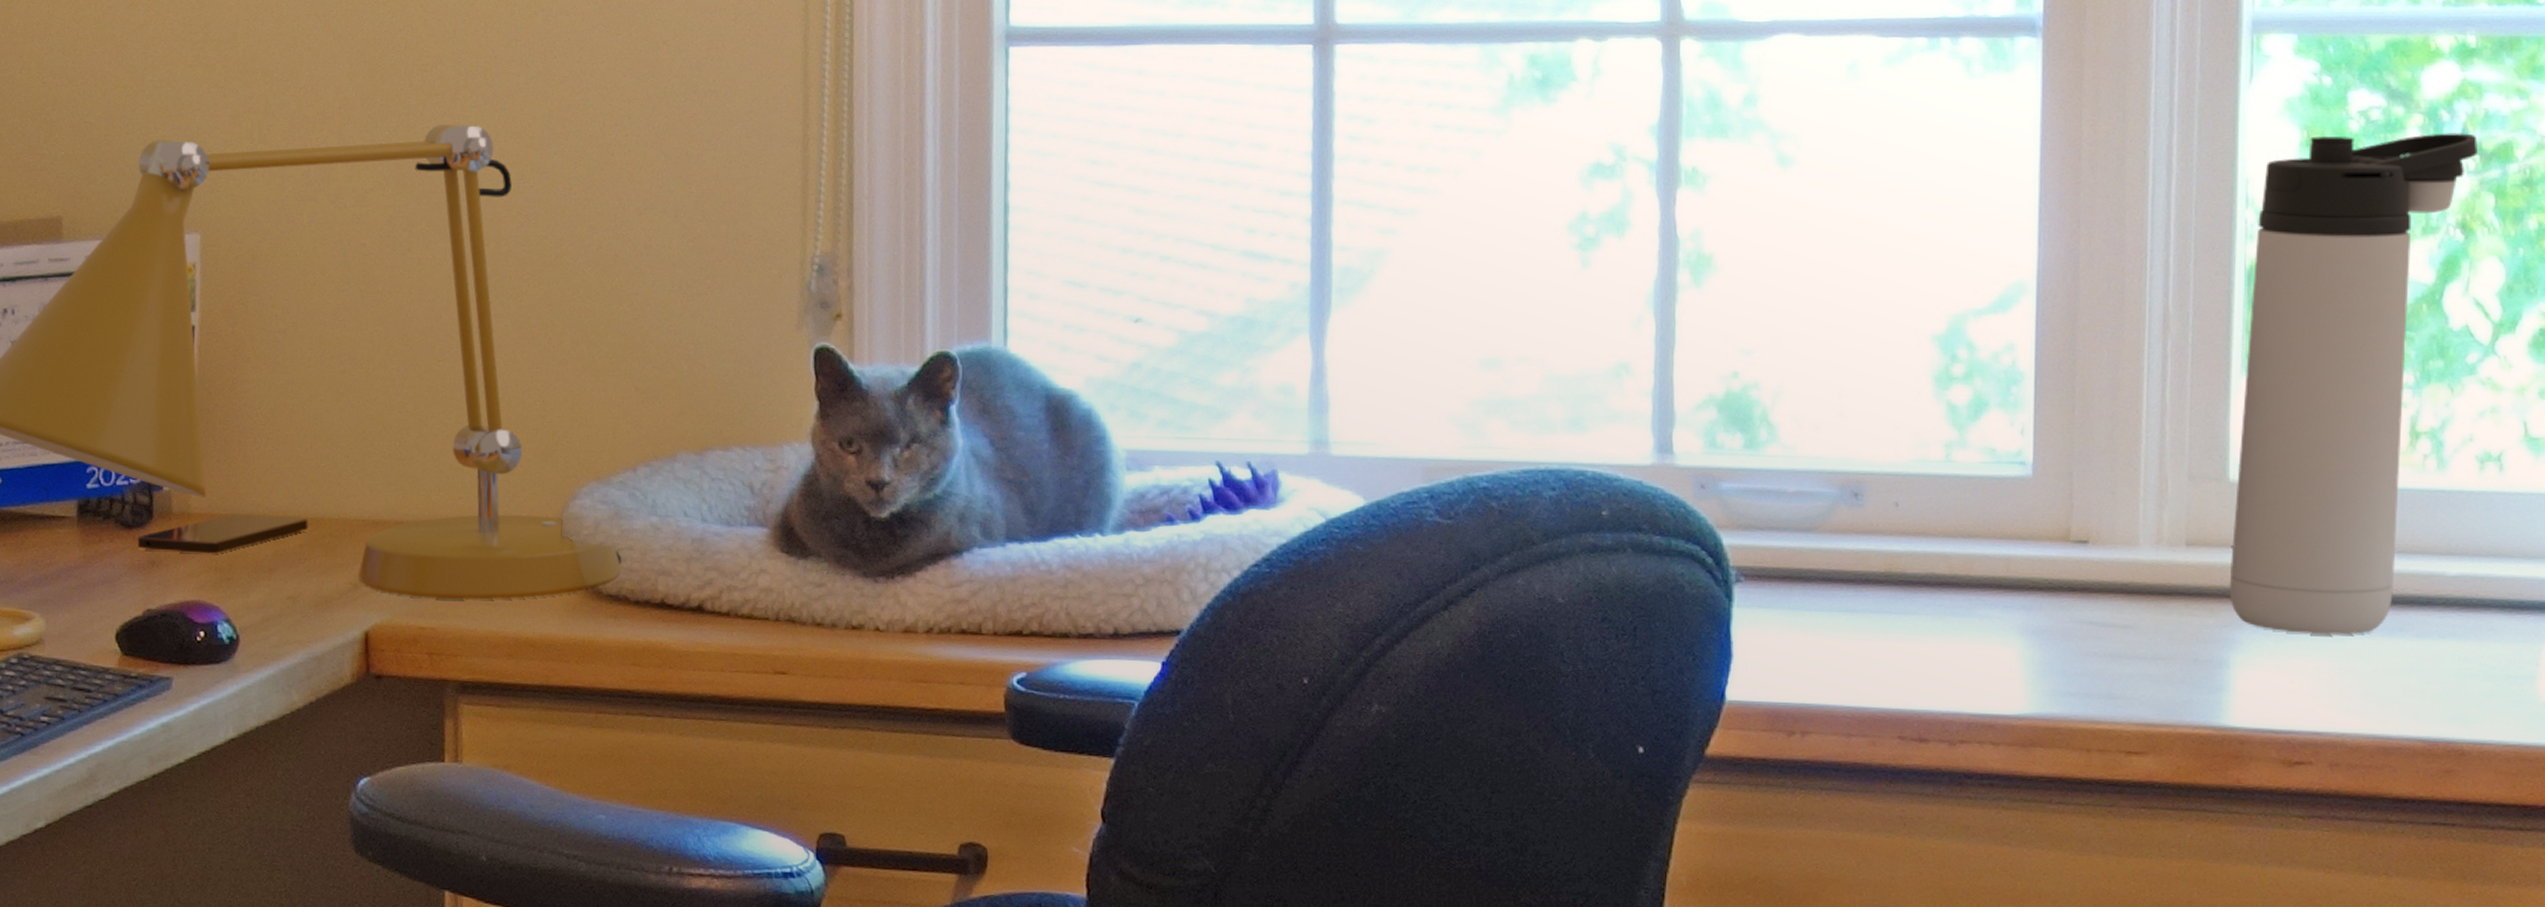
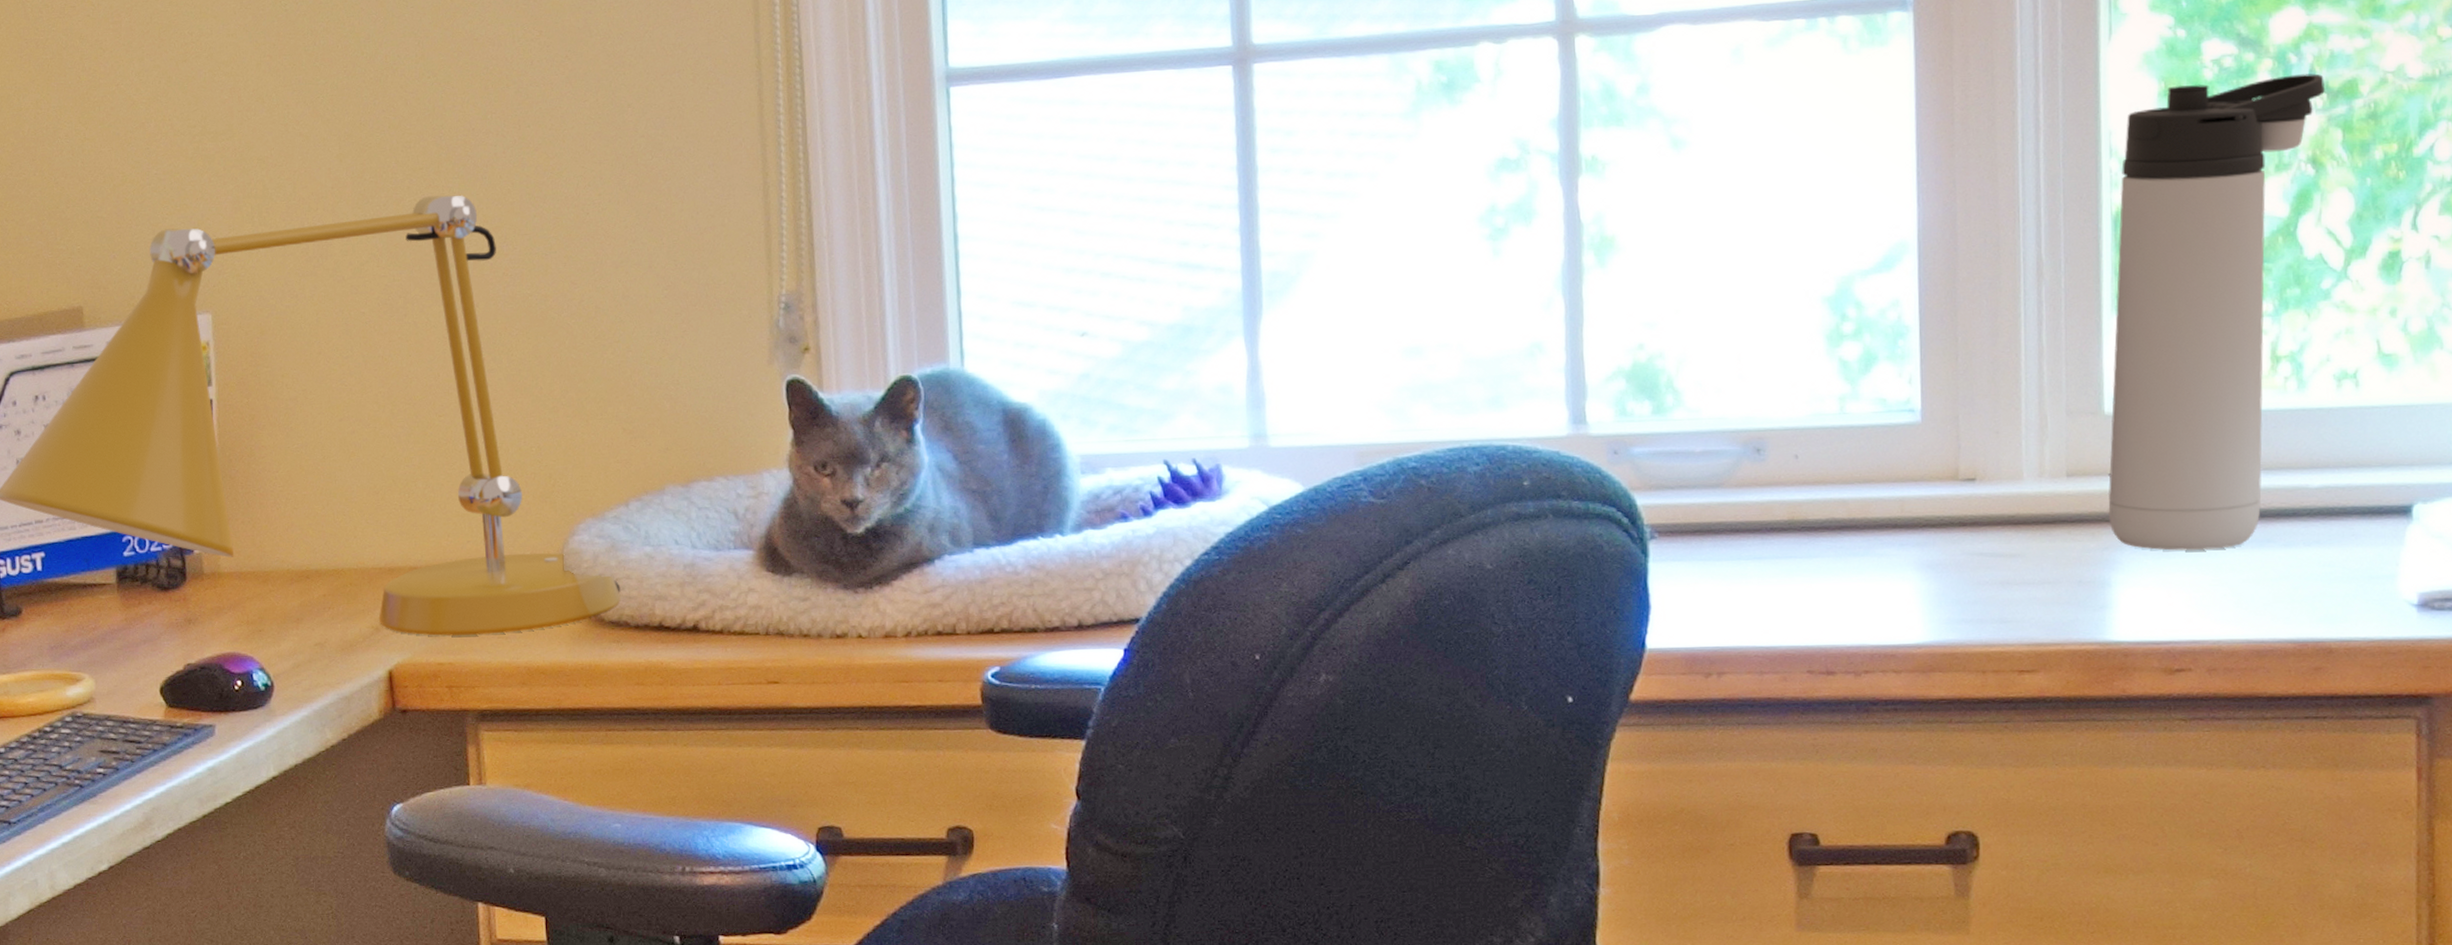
phone: present [137,514,308,554] -> none [173,569,330,609]

